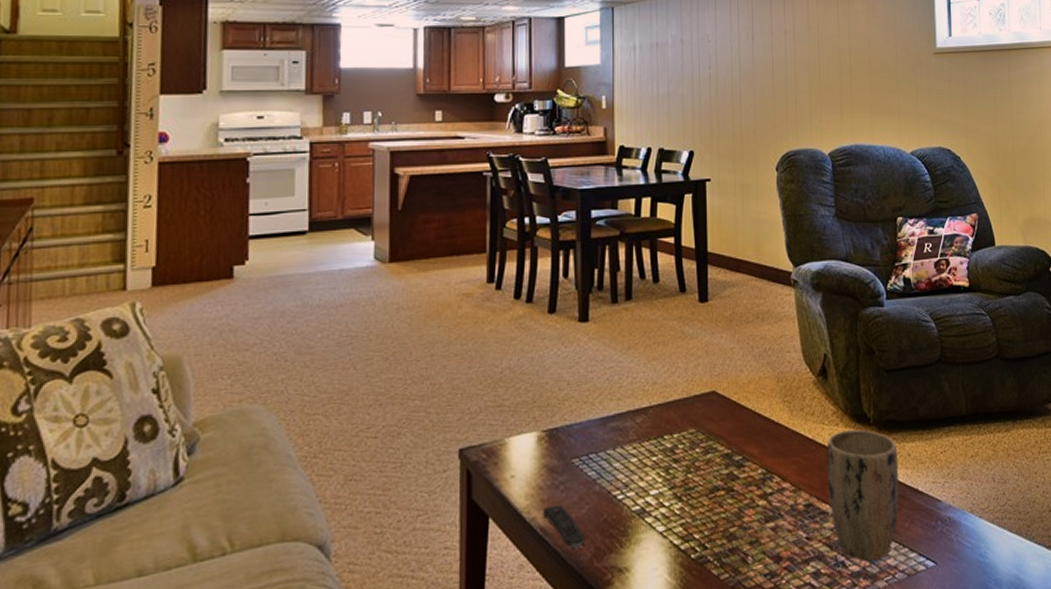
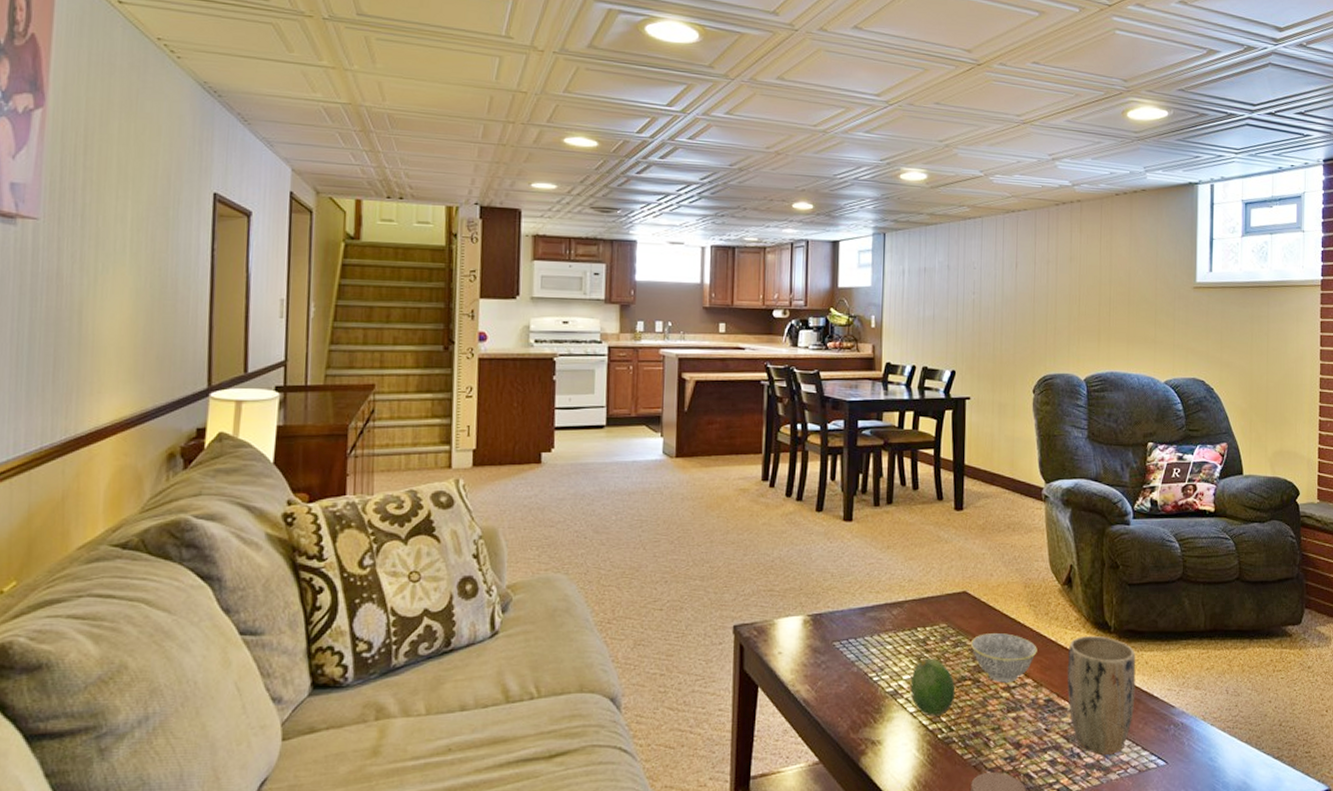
remote control: present [543,504,585,550] -> none [806,681,843,722]
fruit: none [659,468,708,535] -> present [910,658,956,717]
bowl: none [722,434,794,490] -> present [970,633,1037,683]

